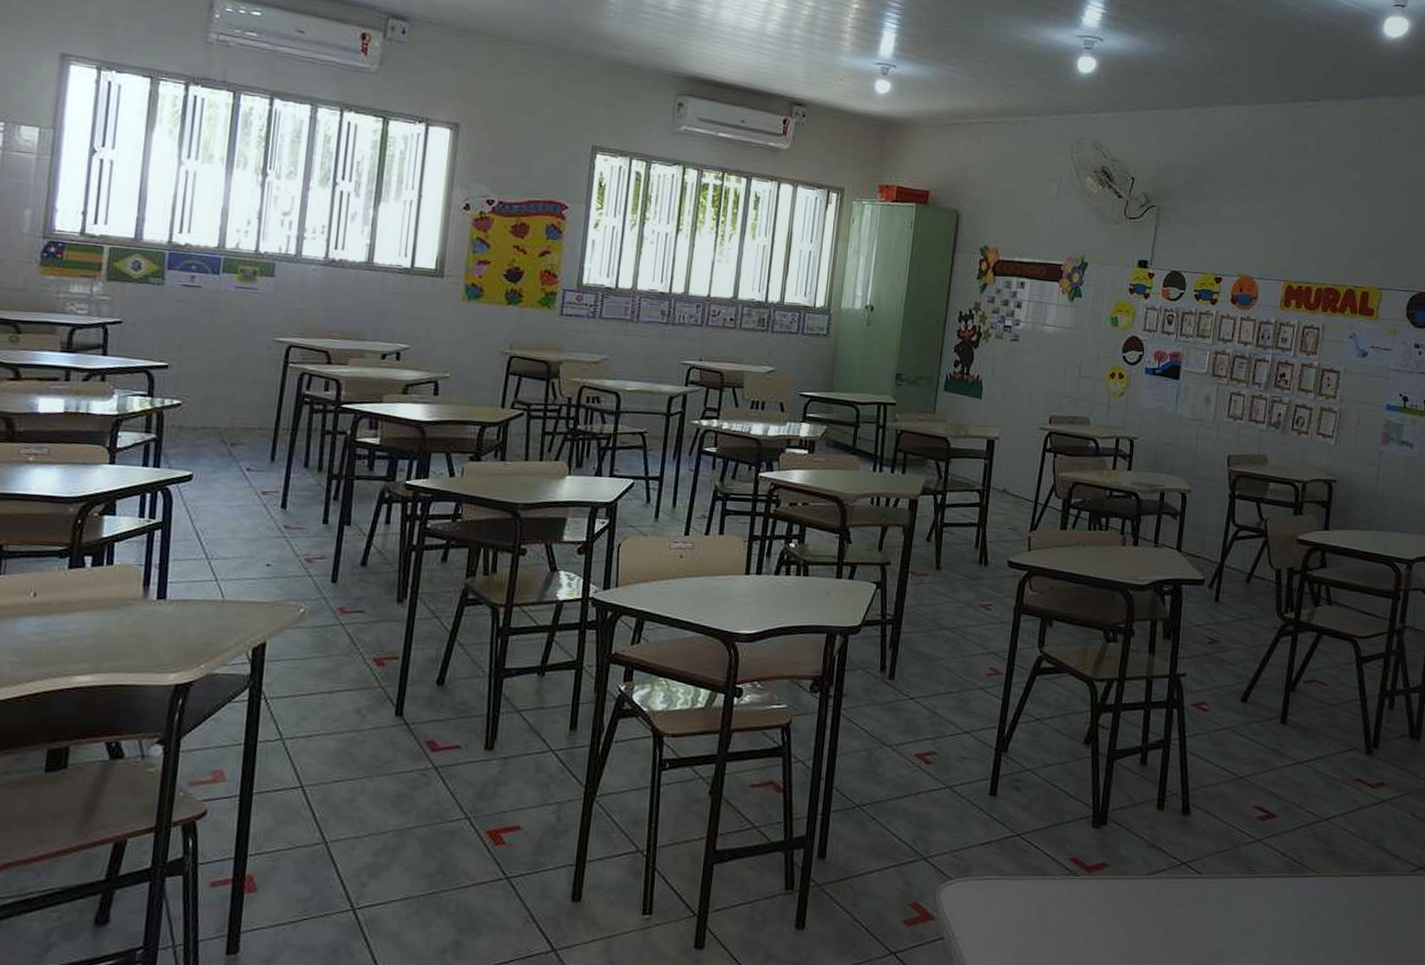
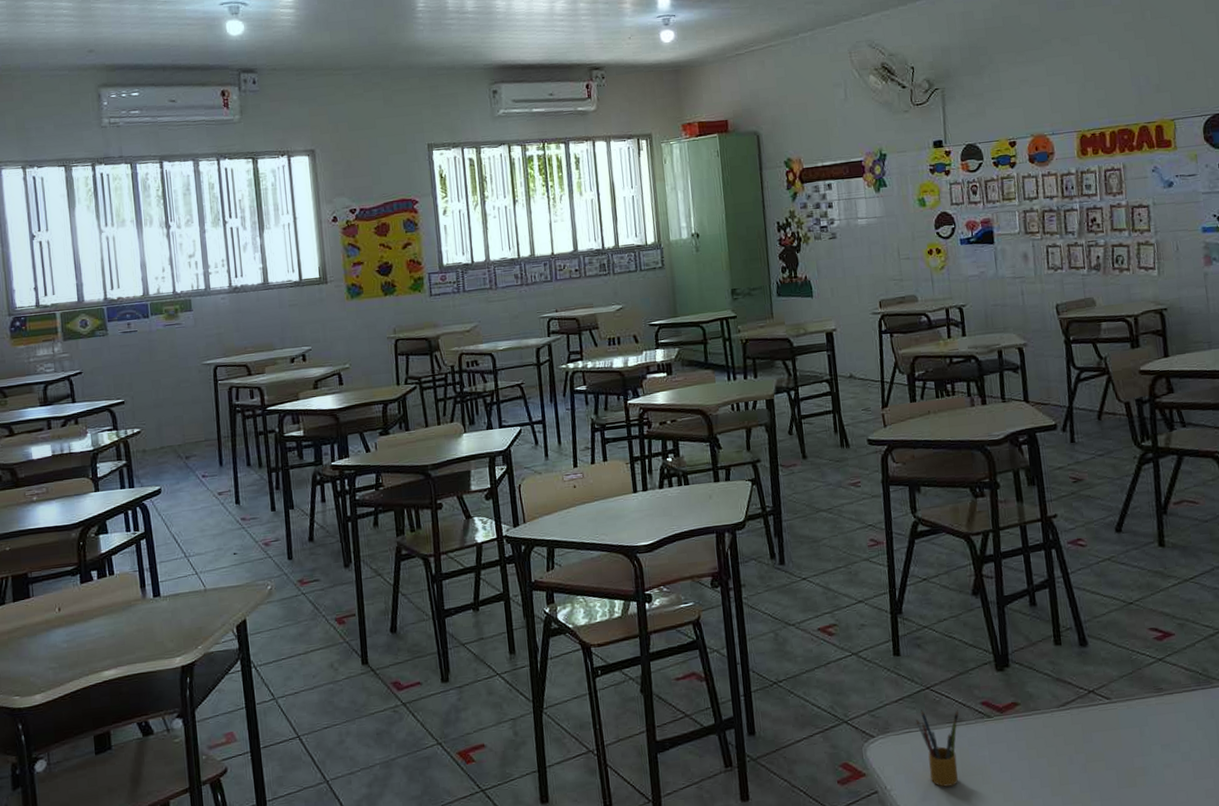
pencil box: none [999,856,1045,943] -> present [916,709,959,787]

